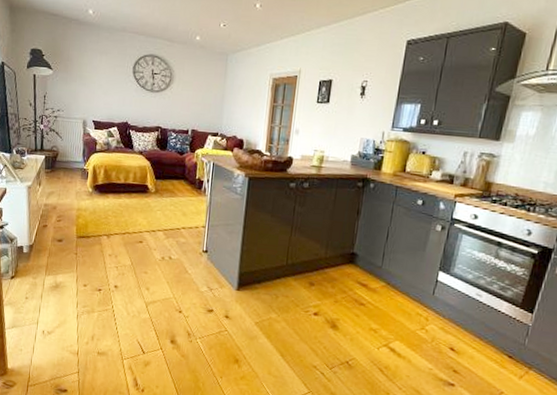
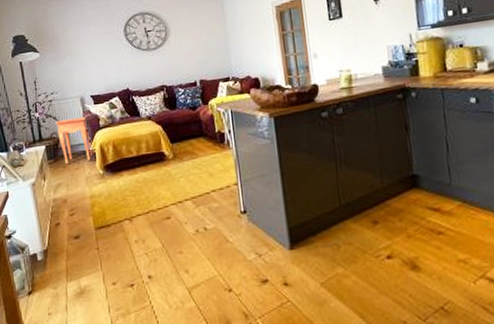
side table: none [56,136,88,178] -> present [54,117,93,164]

